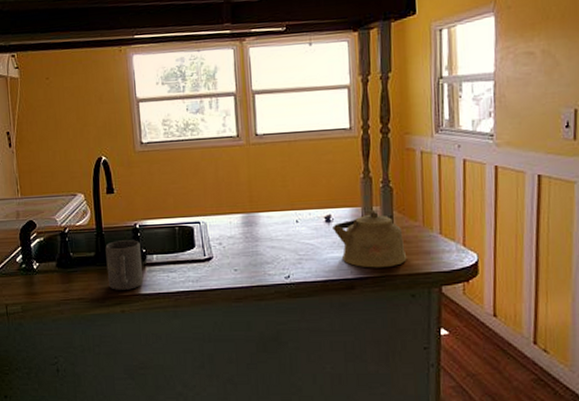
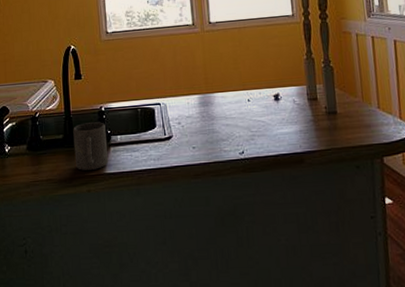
kettle: present [332,209,407,268] -> none [281,87,350,142]

